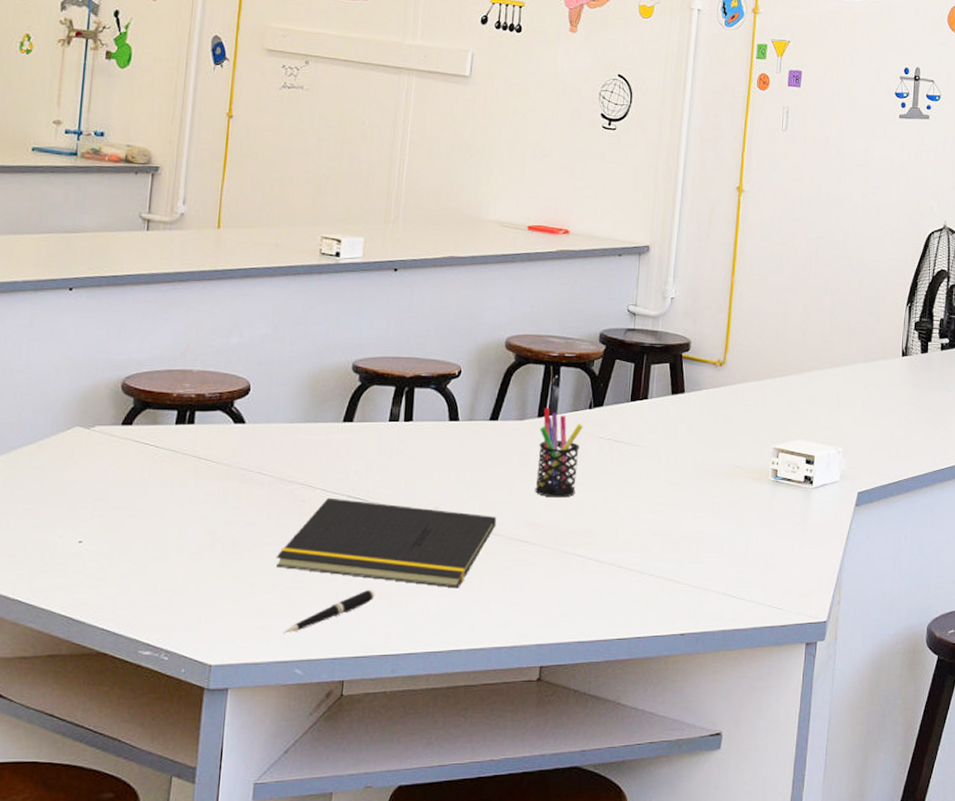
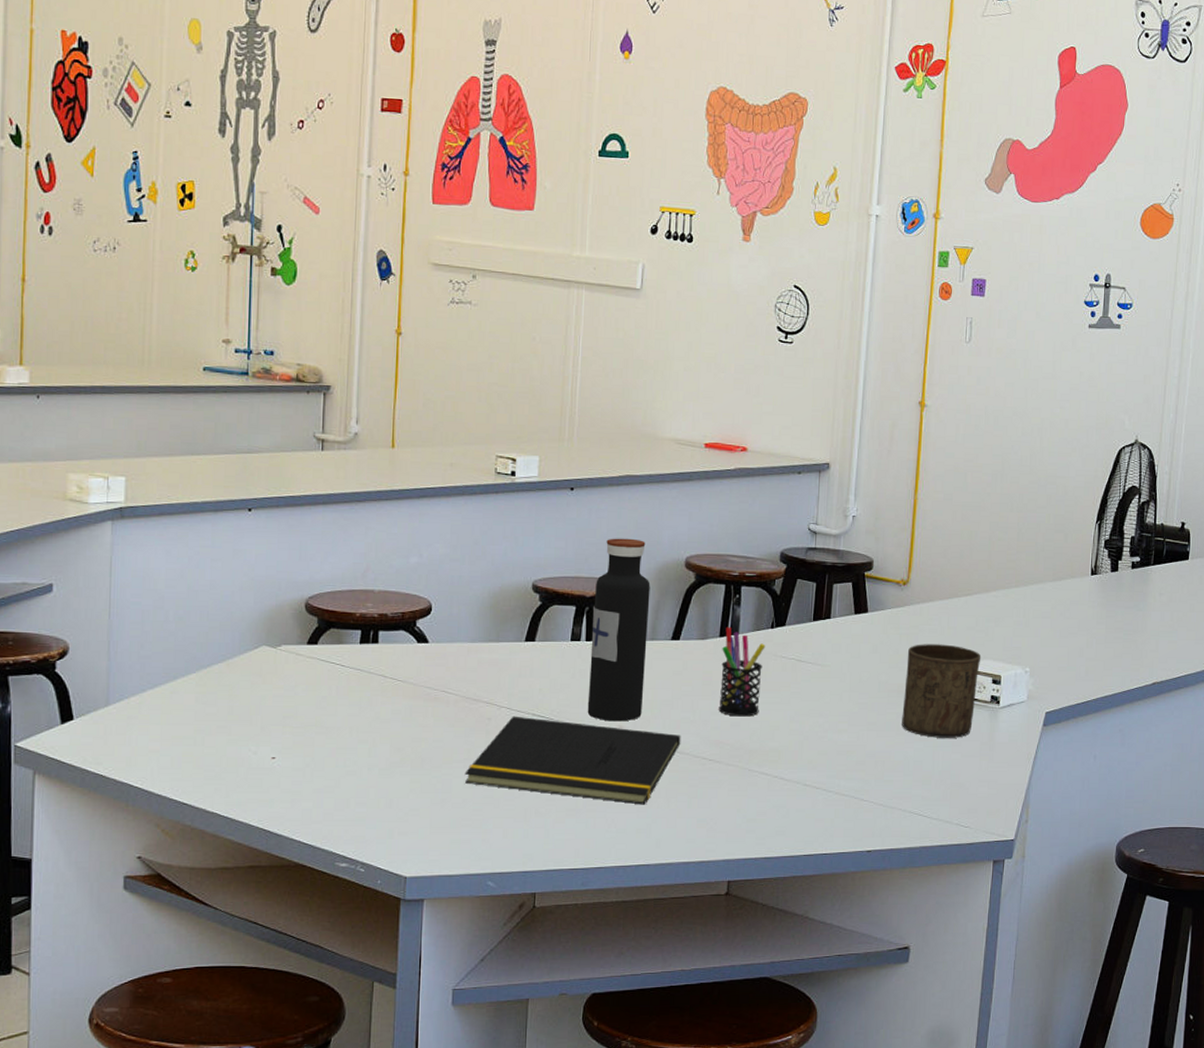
pen: present [282,589,375,634] -> none [474,805,563,848]
water bottle: none [403,318,471,503] -> present [587,538,650,722]
cup: none [716,424,795,519] -> present [902,644,981,738]

